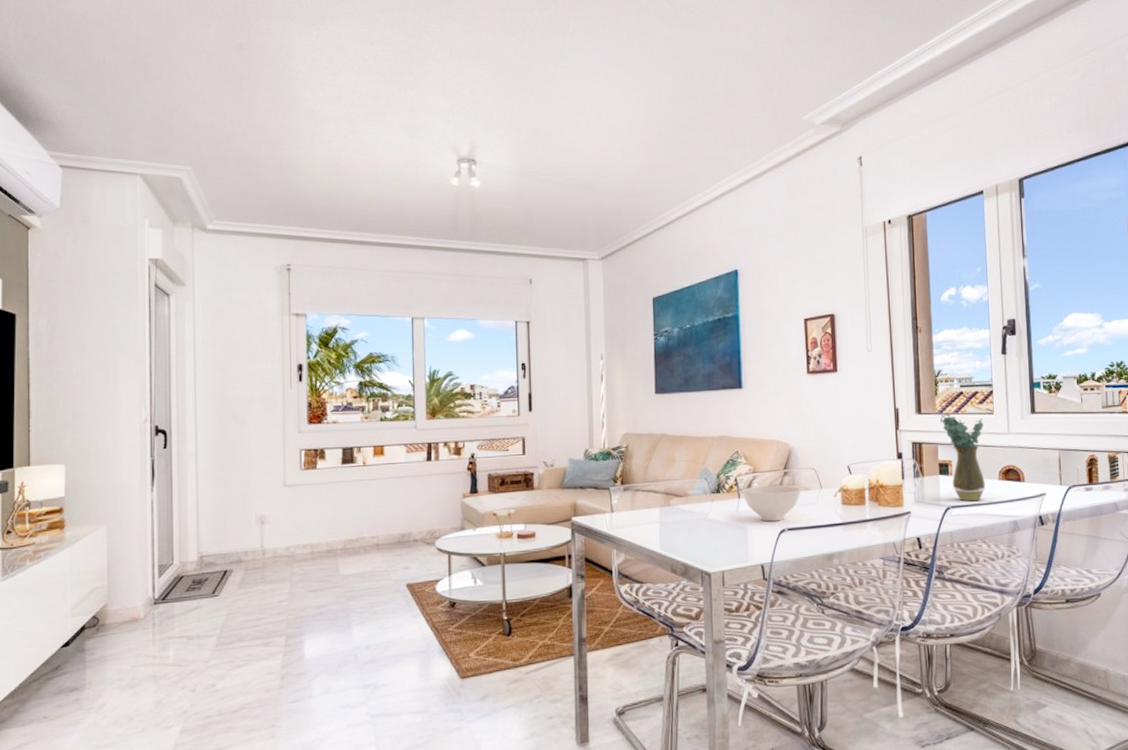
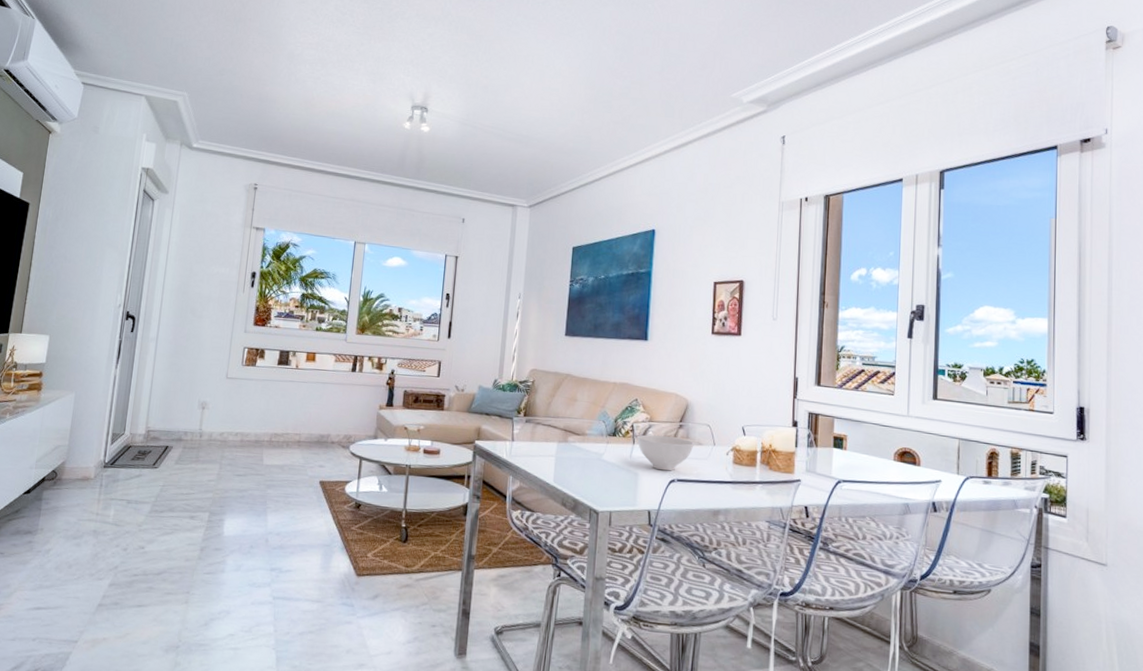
vase: present [939,412,985,502] -> none [838,386,883,479]

